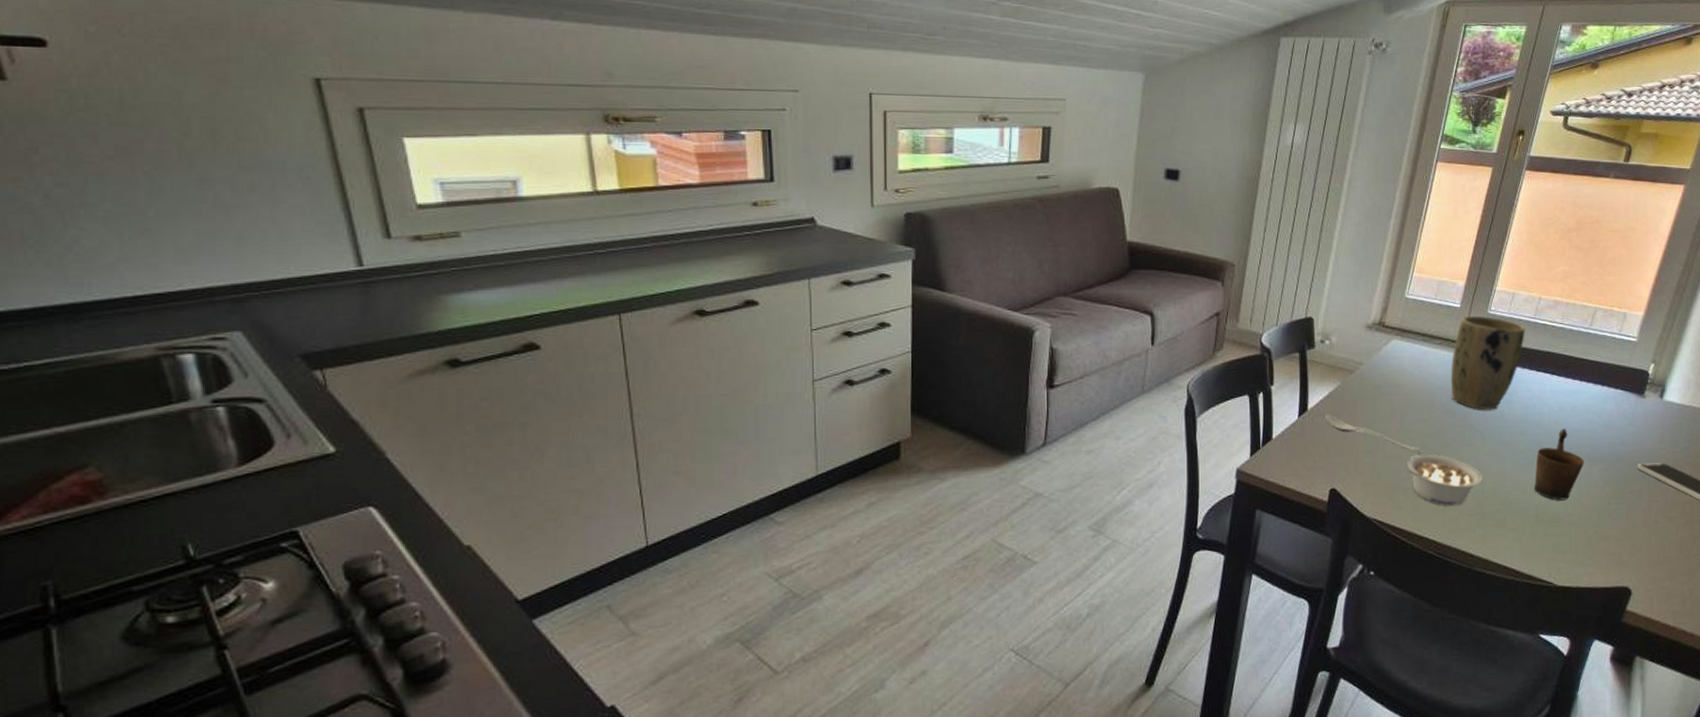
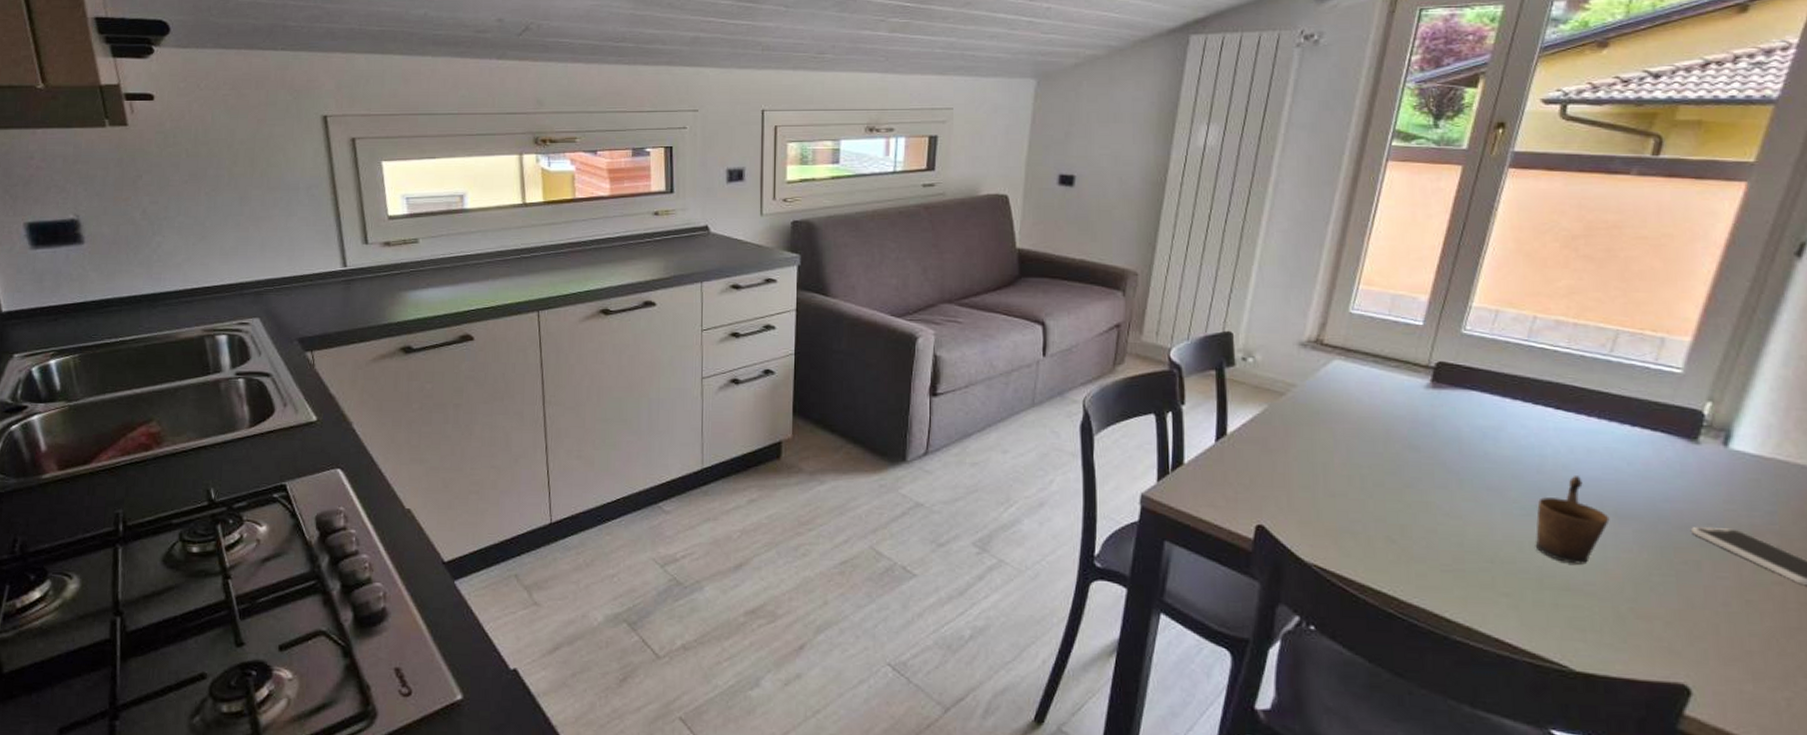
spoon: present [1325,413,1421,452] -> none [1249,439,1374,490]
legume: present [1407,454,1483,506] -> none [1356,493,1462,558]
plant pot: present [1450,315,1526,410] -> none [1411,335,1516,447]

